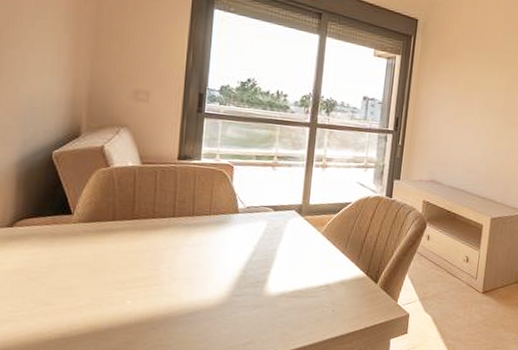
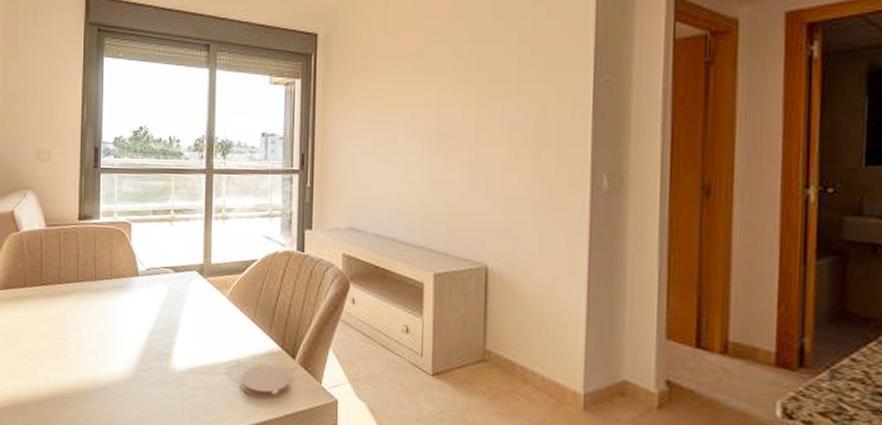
coaster: none [328,288,373,316] -> present [241,365,291,400]

